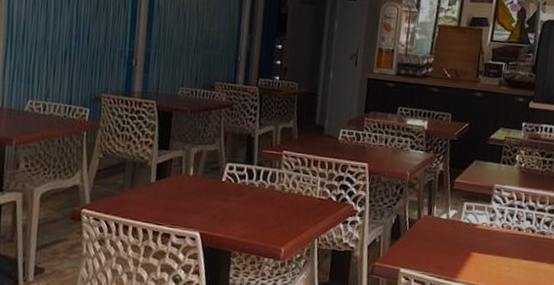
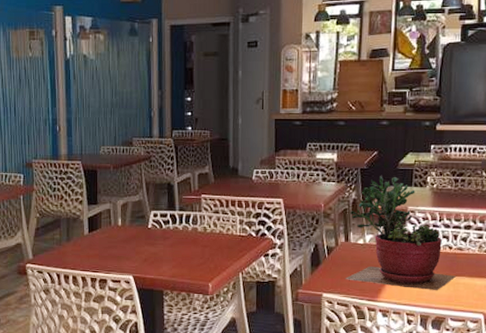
succulent plant: none [424,148,537,275] -> present [344,175,457,290]

